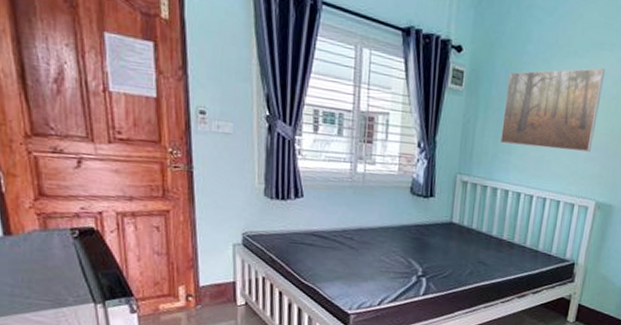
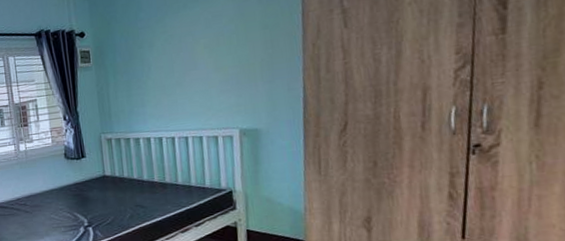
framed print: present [500,68,605,153] -> none [128,11,222,100]

